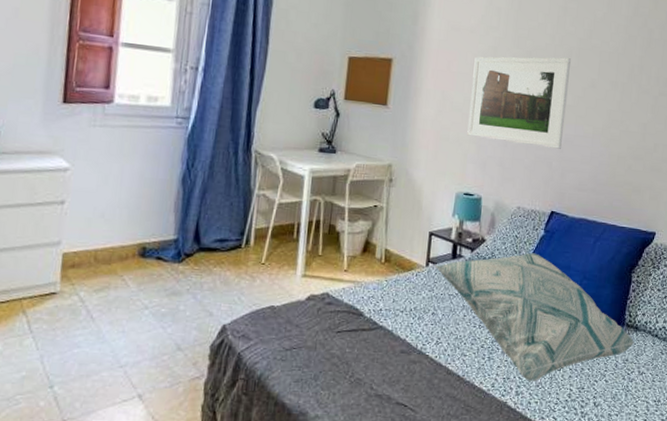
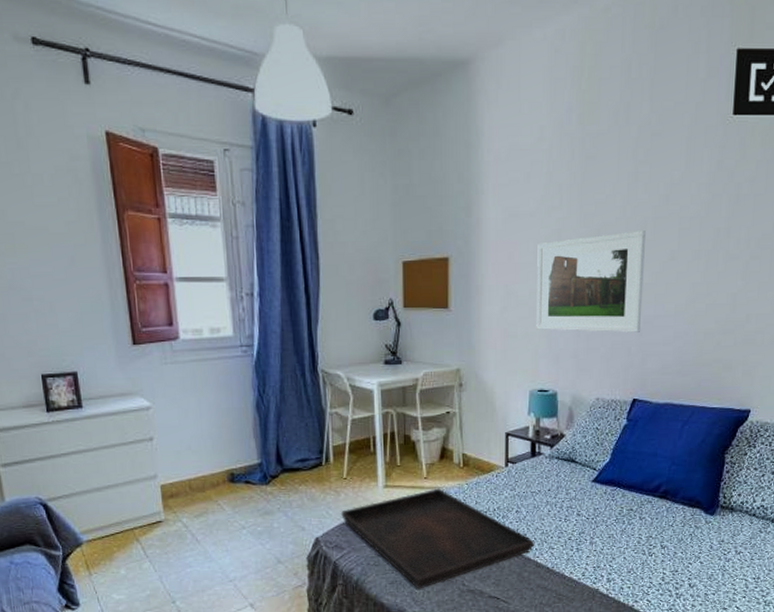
serving tray: none [252,282,447,390] -> present [340,488,534,589]
decorative pillow: present [434,253,635,381] -> none [514,443,730,568]

